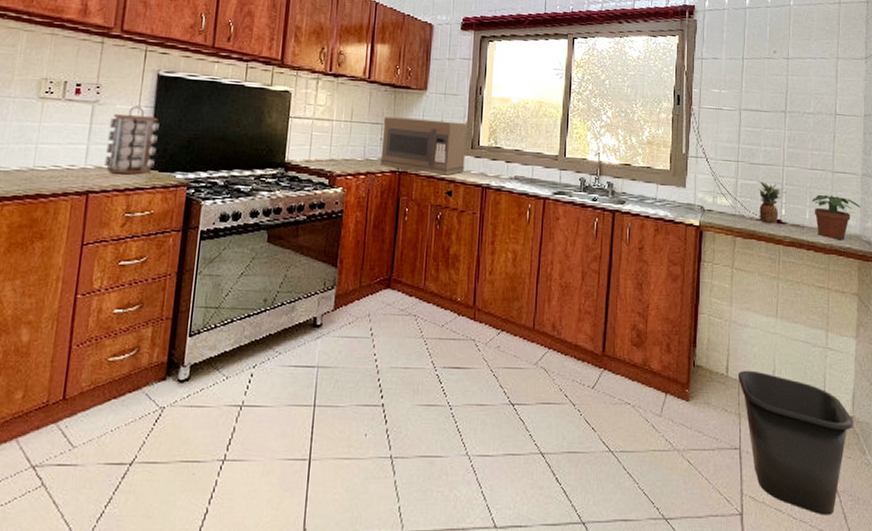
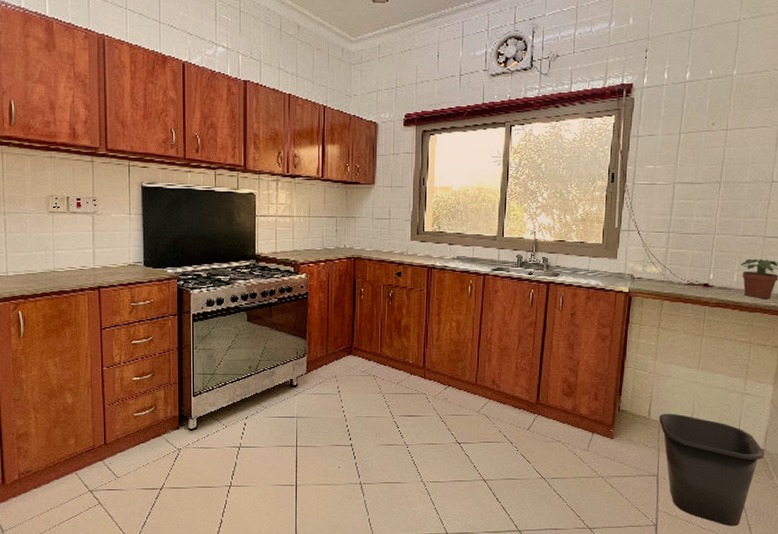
spice rack: present [103,105,159,175] -> none [108,214,149,272]
microwave: present [380,116,467,176] -> none [337,210,412,259]
fruit: present [758,181,786,225] -> none [687,249,715,288]

